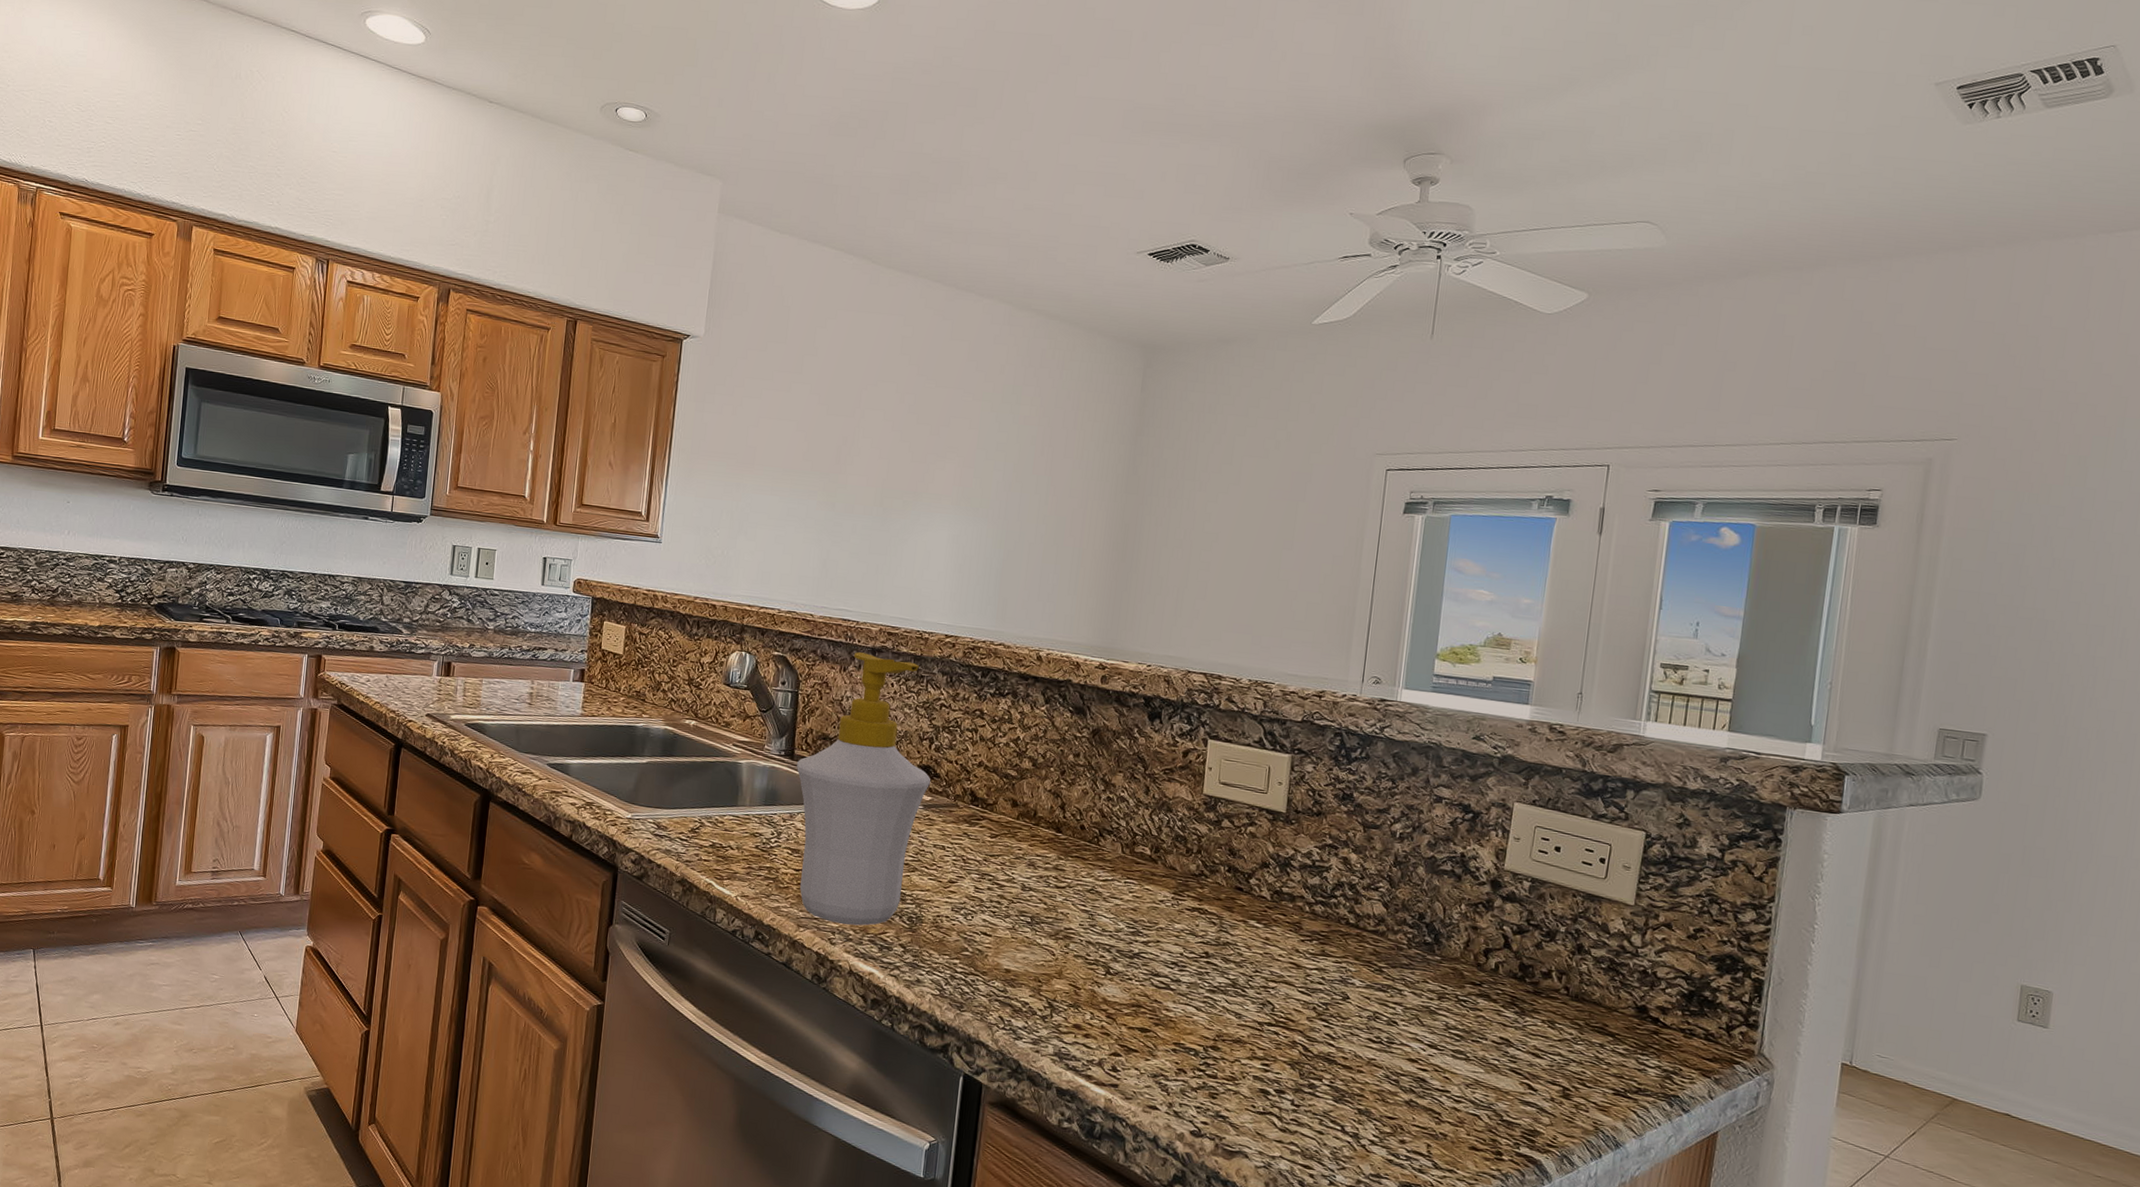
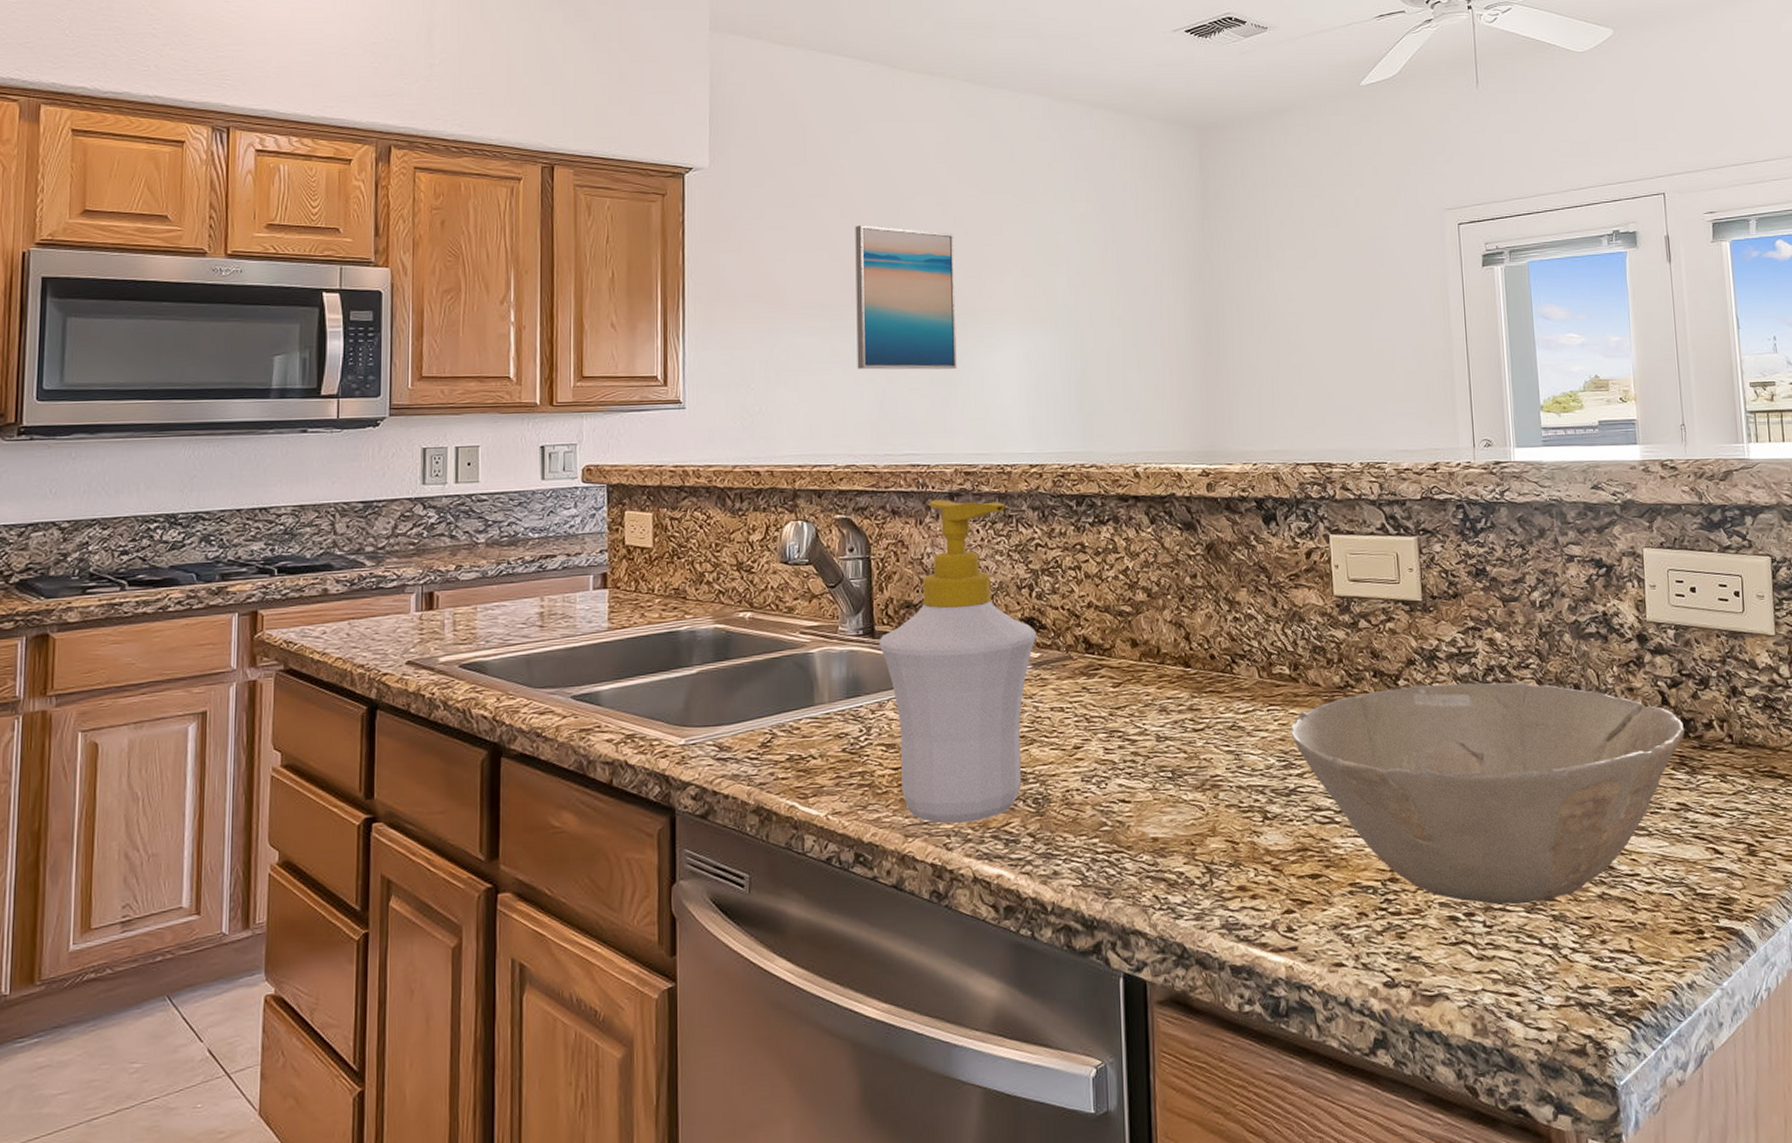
wall art: none [808,403,907,542] -> present [855,225,957,370]
bowl: none [1143,884,1522,1096] -> present [1291,682,1684,905]

